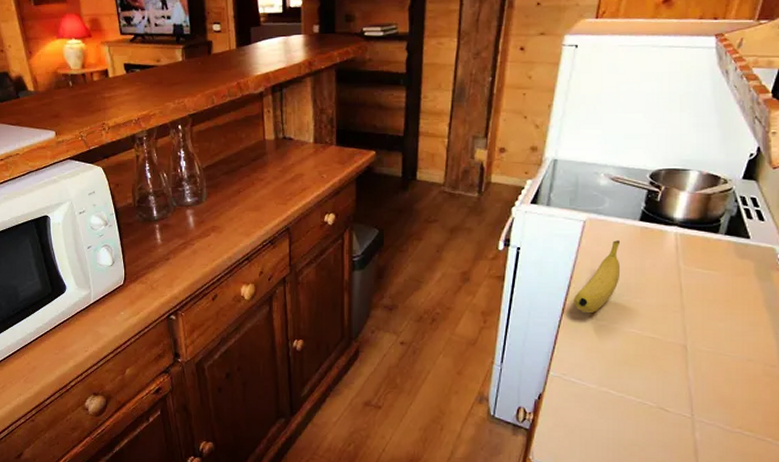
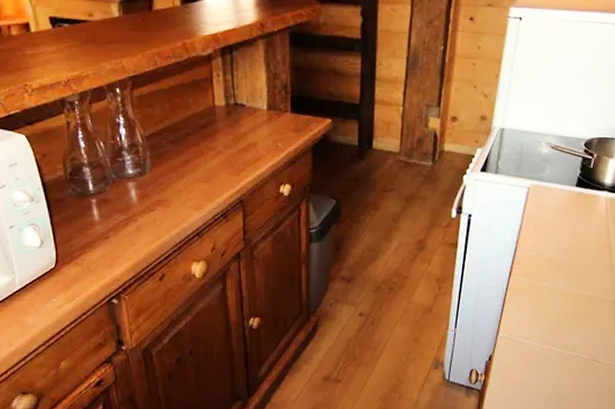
fruit: present [573,240,621,313] -> none [519,205,560,275]

